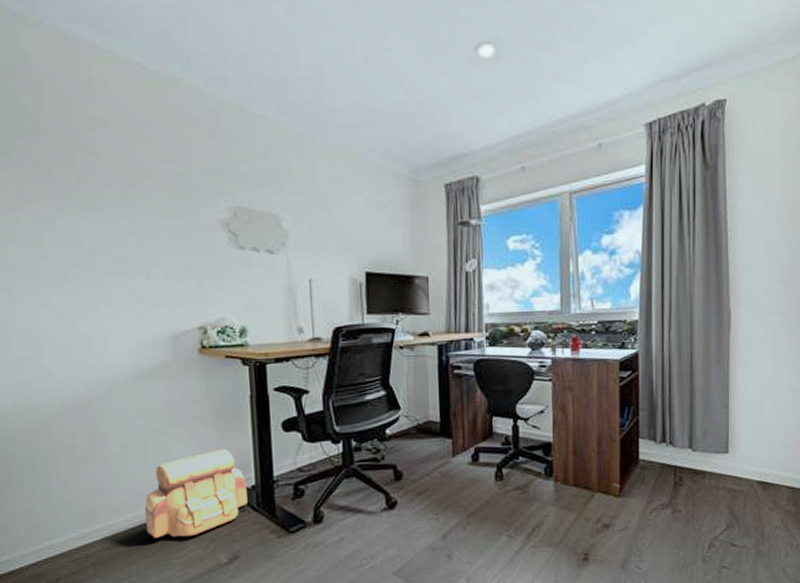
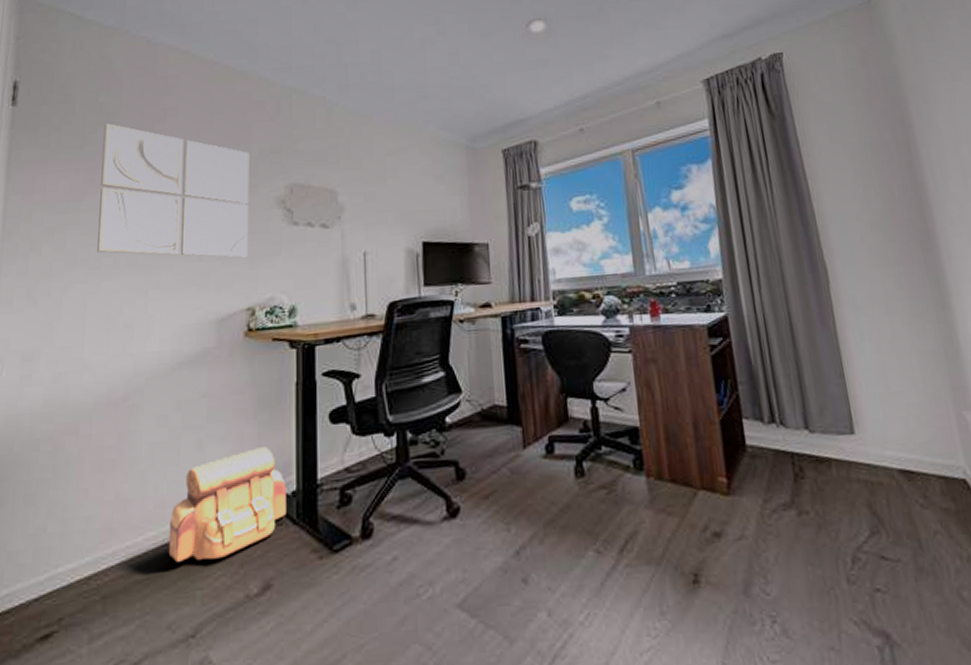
wall art: none [30,129,195,278] -> present [97,123,249,258]

